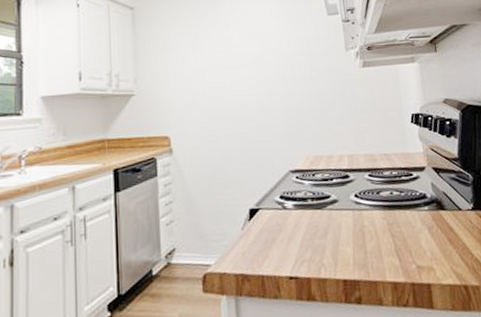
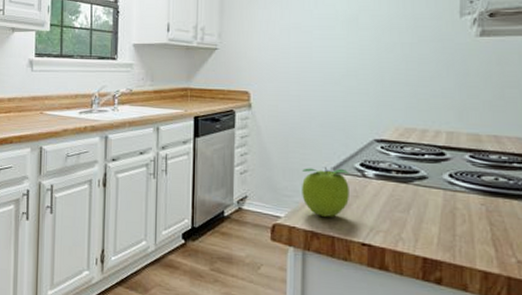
fruit: none [227,203,274,257] -> present [302,166,349,217]

